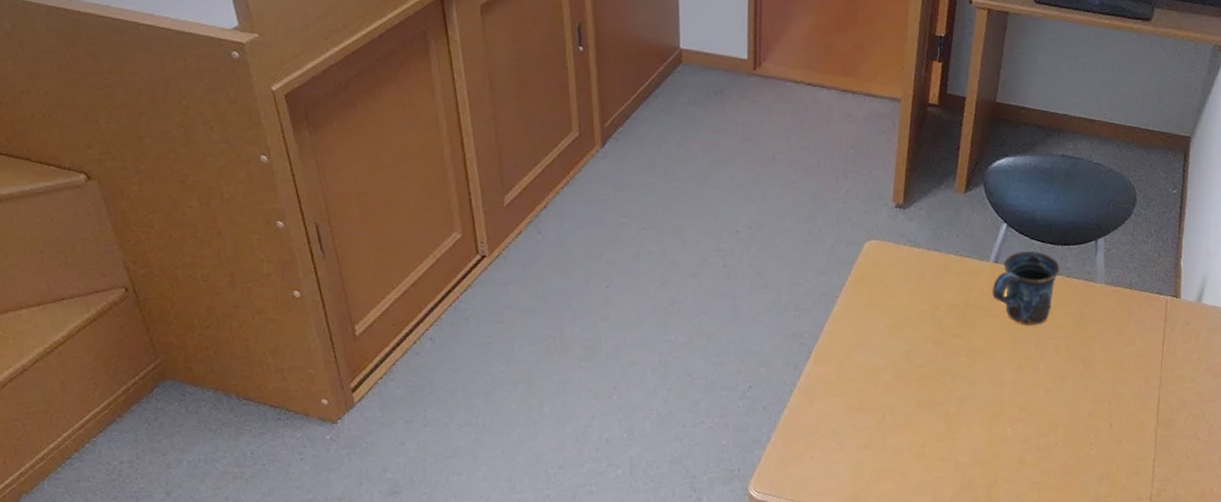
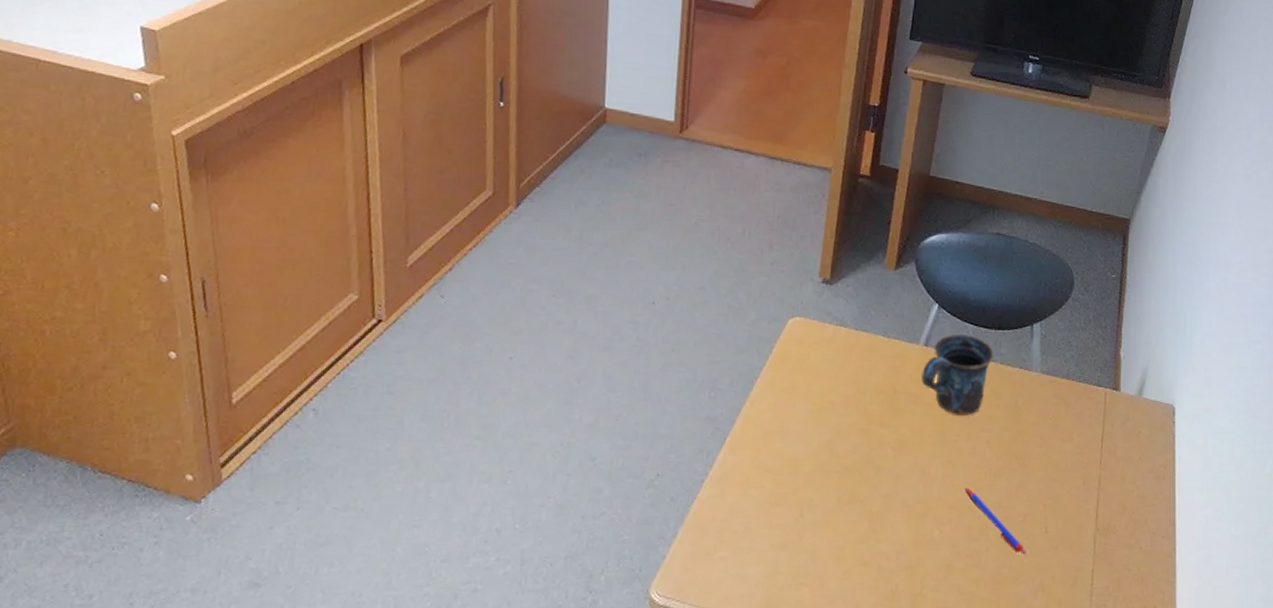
pen: none [1034,389,1093,448] -> present [964,487,1027,556]

